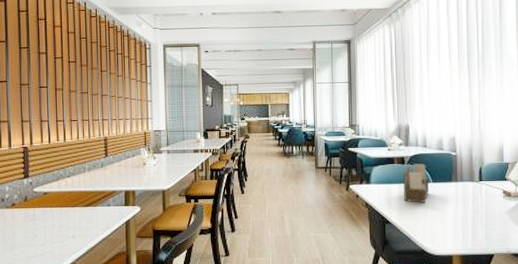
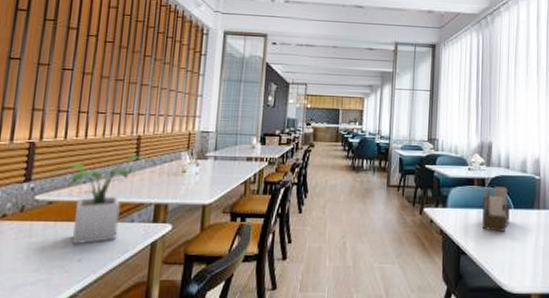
potted plant: none [45,153,122,225] -> present [54,155,157,245]

